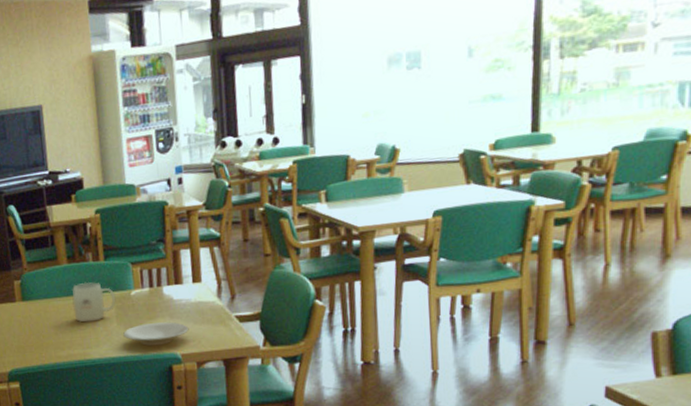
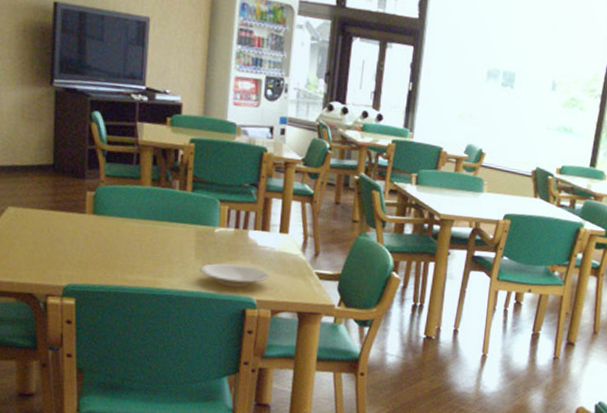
mug: present [71,281,116,323] -> none [150,209,198,251]

